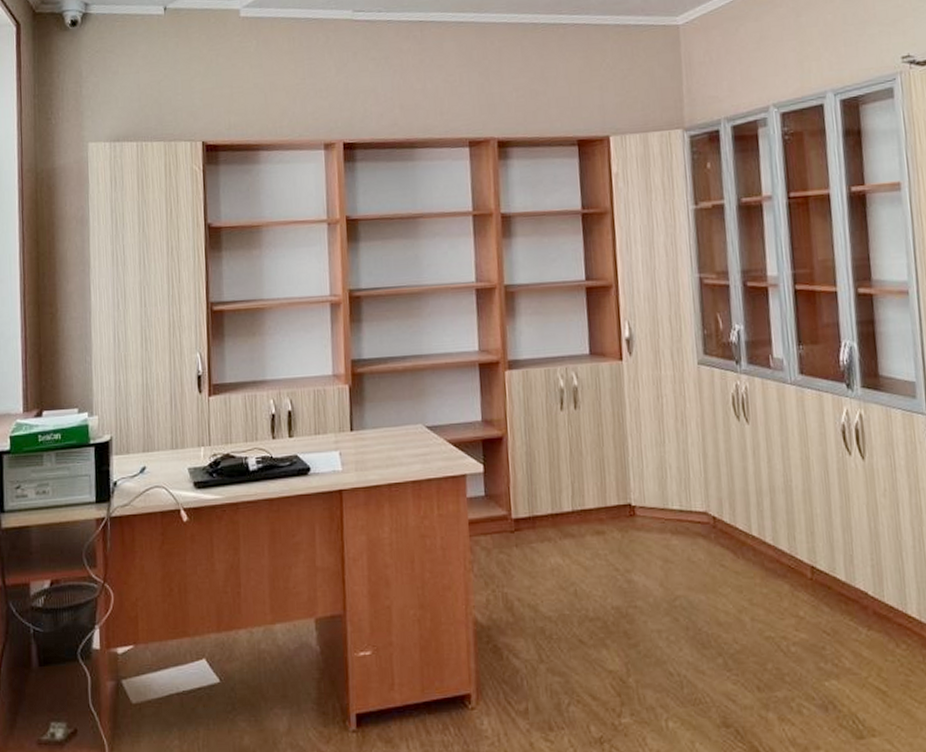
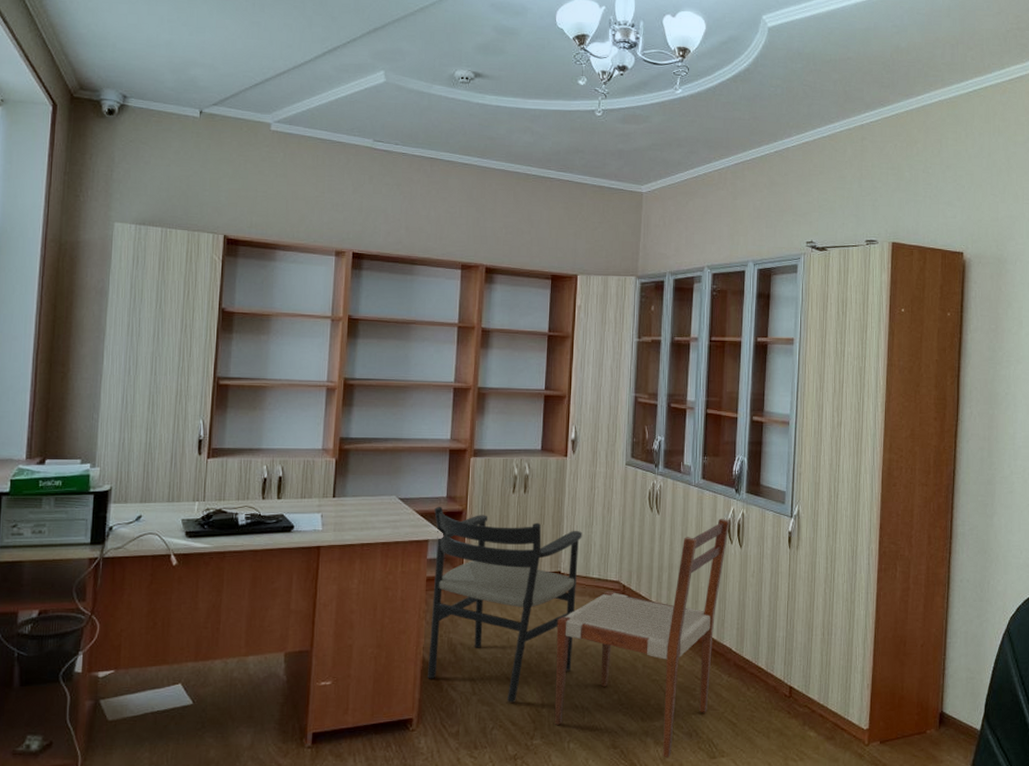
chair: none [469,432,659,671] -> present [428,506,582,703]
chair: none [634,422,845,739] -> present [554,518,731,758]

